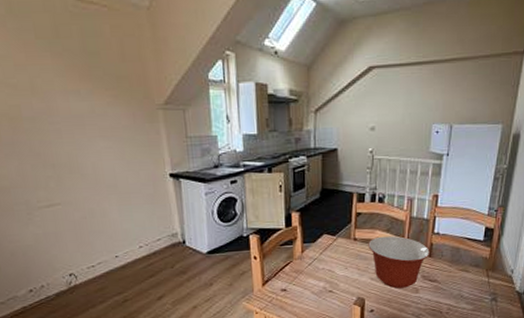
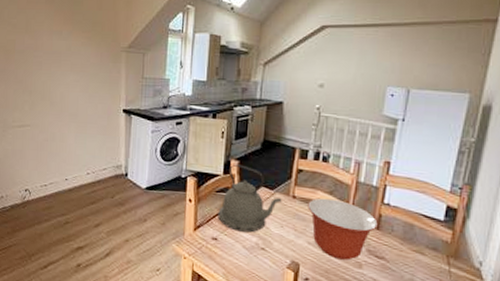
kettle: none [284,216,344,280] -> present [218,164,282,233]

